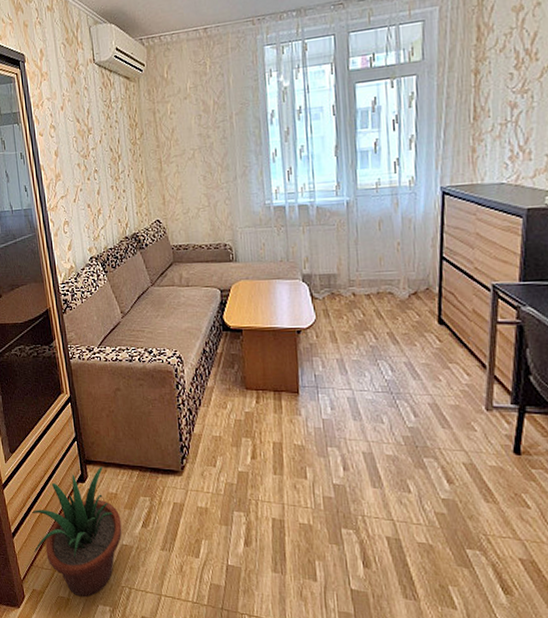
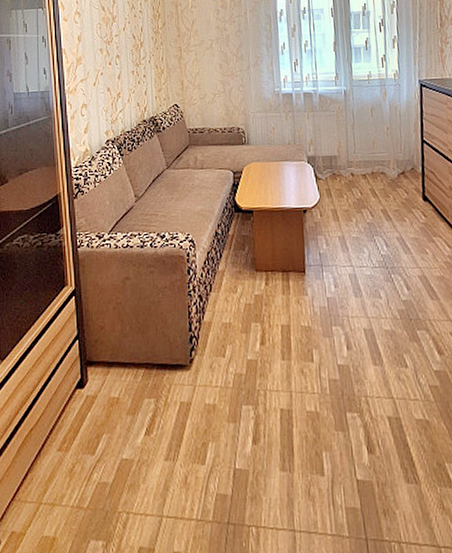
potted plant: present [32,466,122,597] -> none [18,367,123,533]

